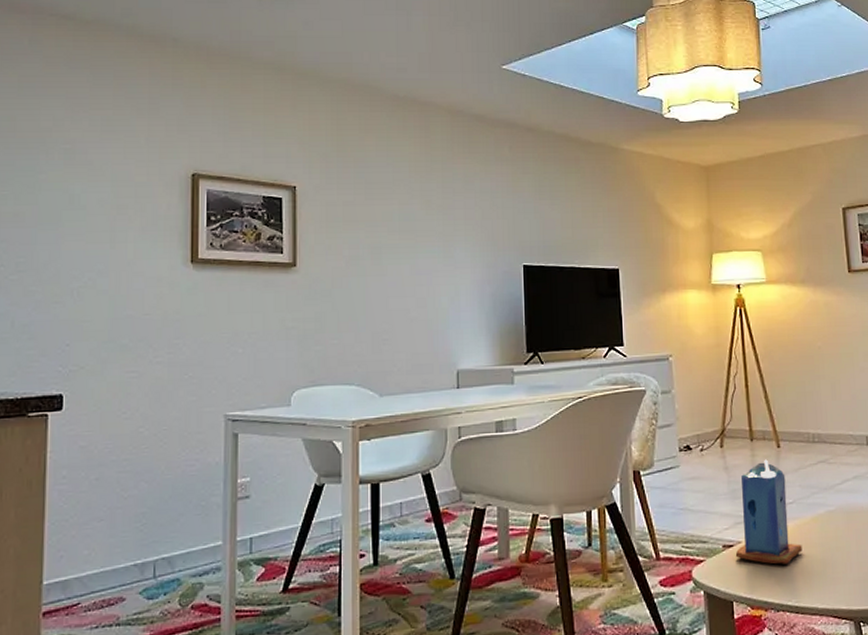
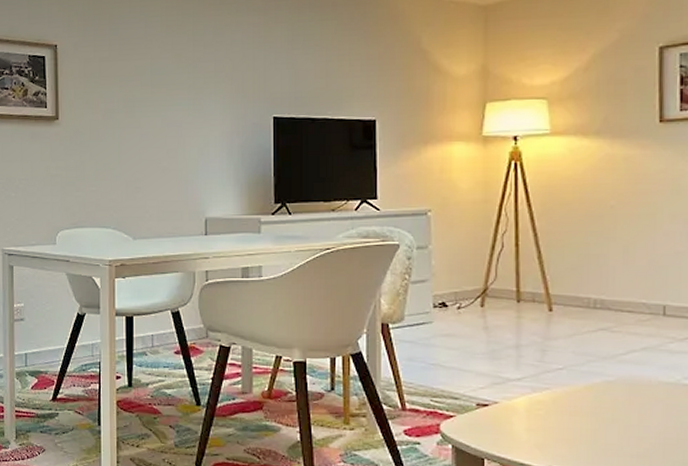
candle: present [735,459,803,564] -> none [490,322,570,429]

